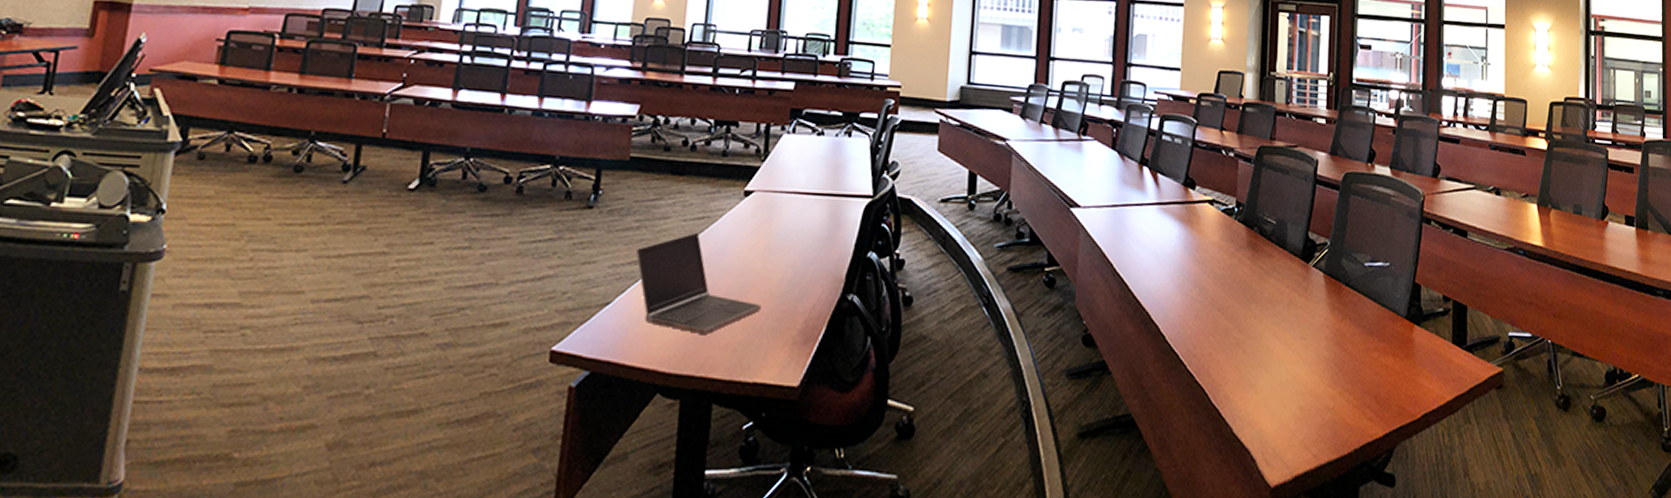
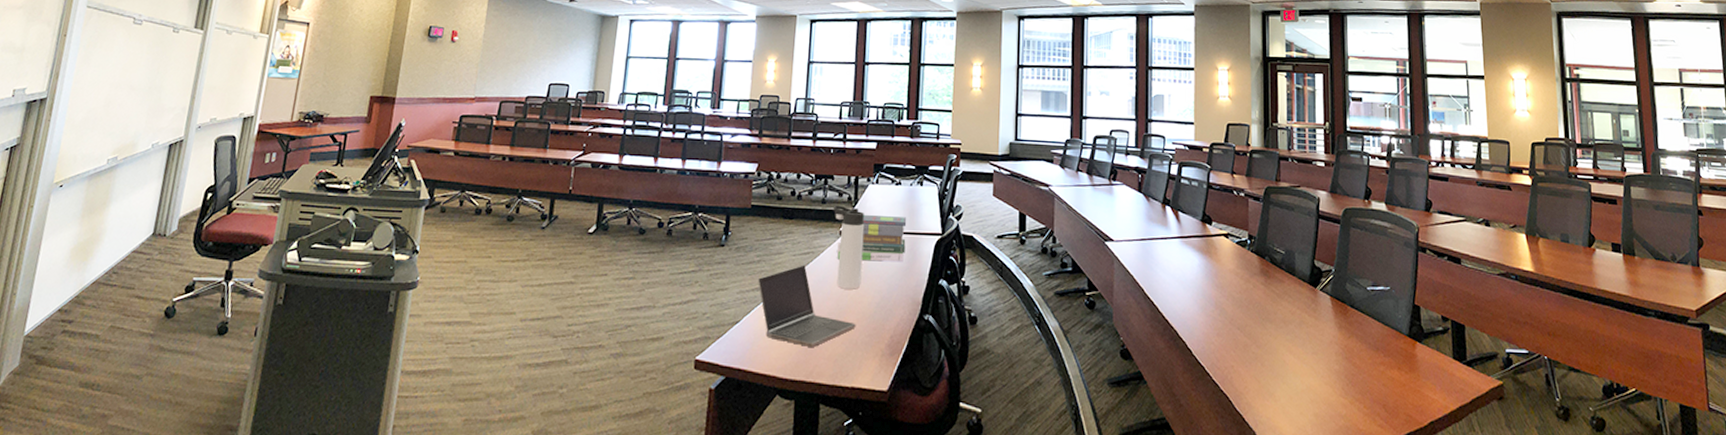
thermos bottle: none [736,158,777,263] -> present [833,205,865,290]
books: none [739,170,830,230] -> present [836,214,907,262]

